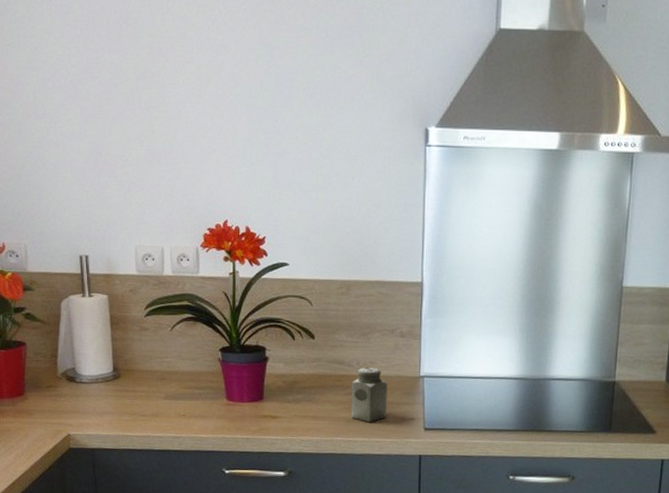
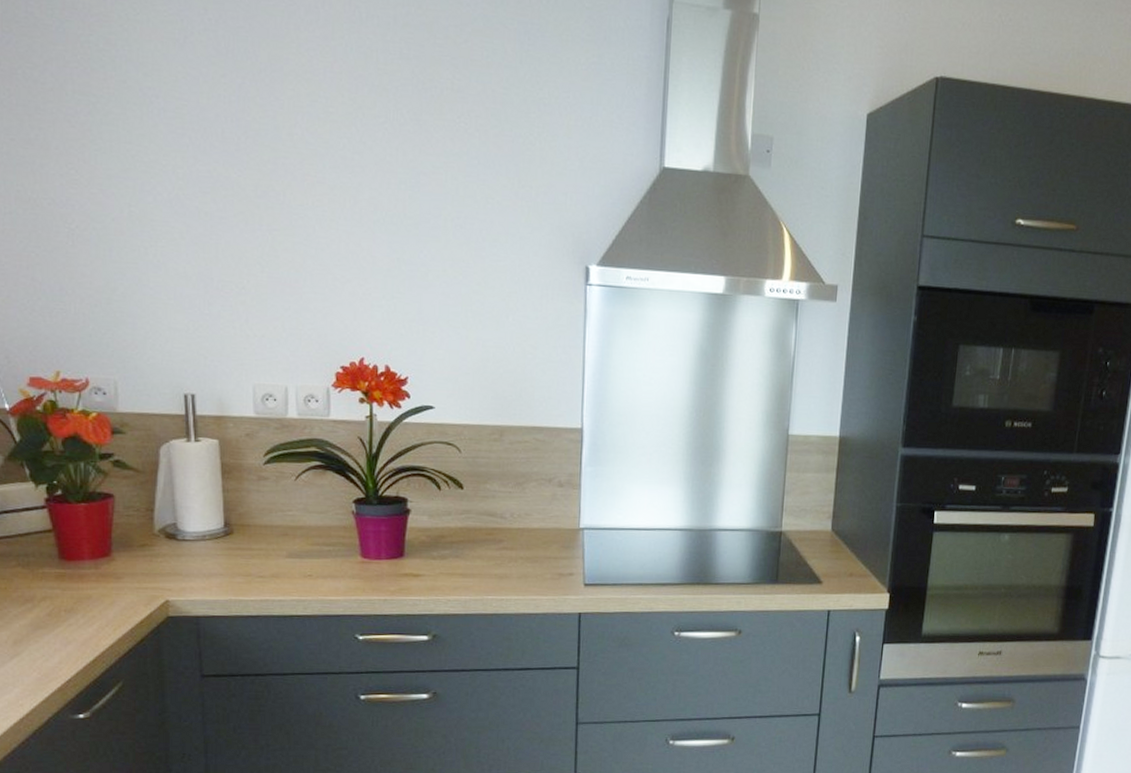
salt shaker: present [350,367,388,423] -> none [503,519,545,580]

